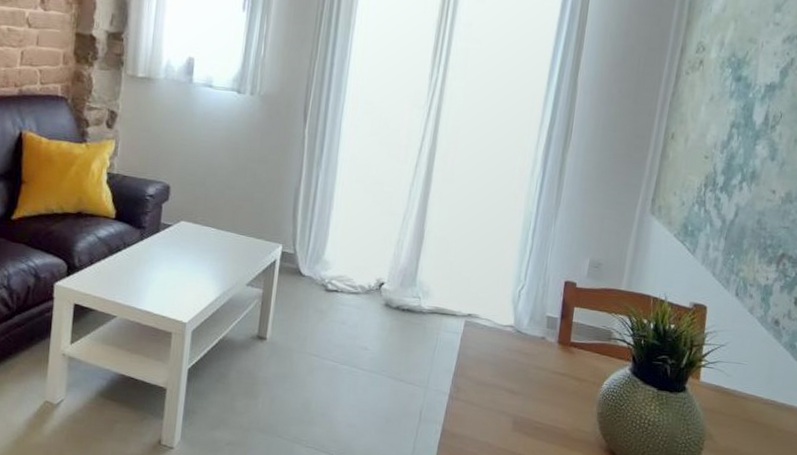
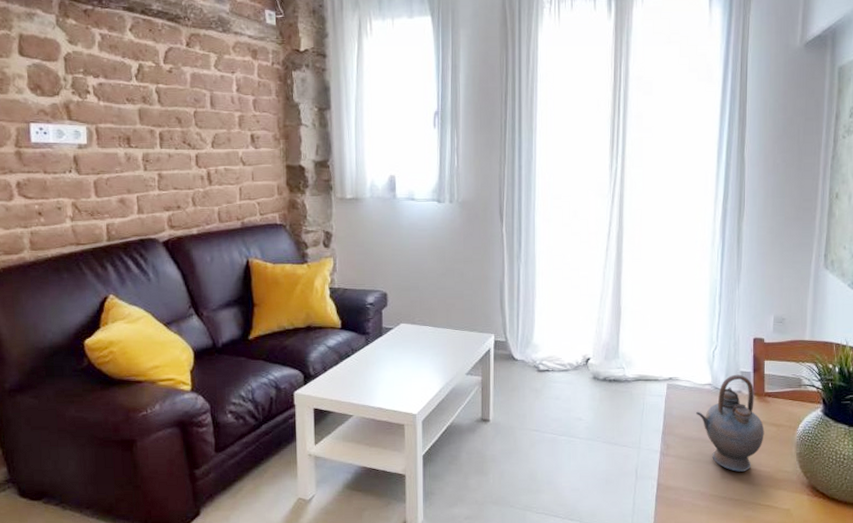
teapot: none [492,318,566,427] -> present [695,374,765,472]

